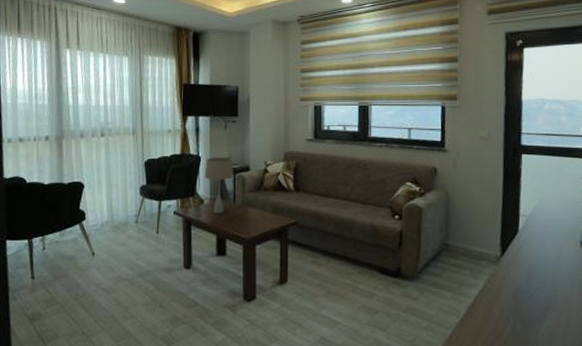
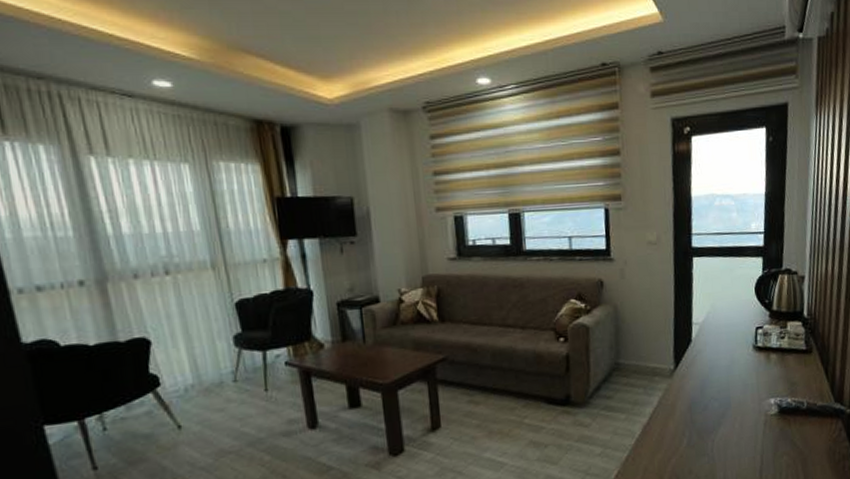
table lamp: present [204,157,234,213] -> none [319,288,361,359]

